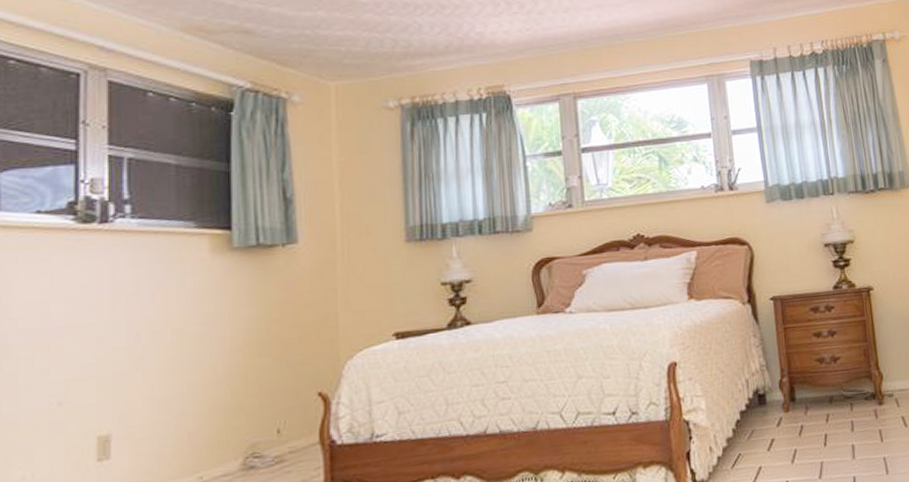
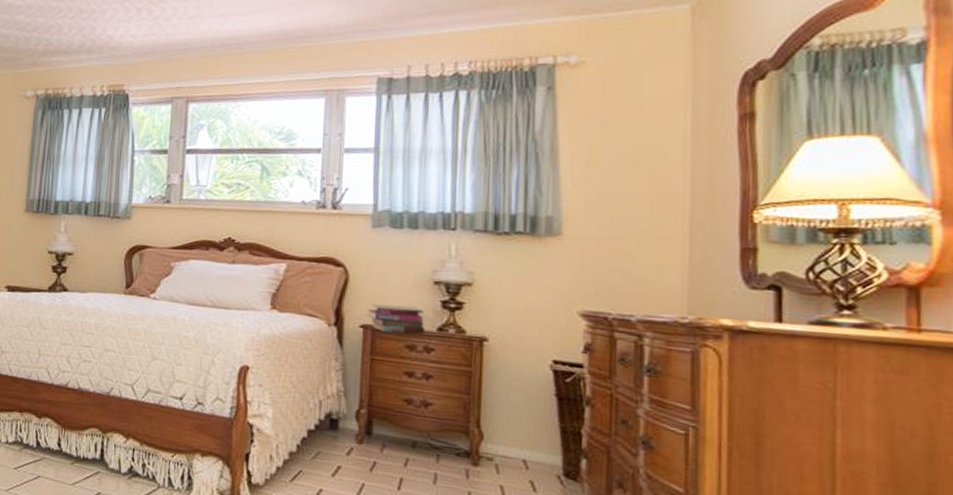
books: none [774,270,824,301] -> present [367,304,426,335]

